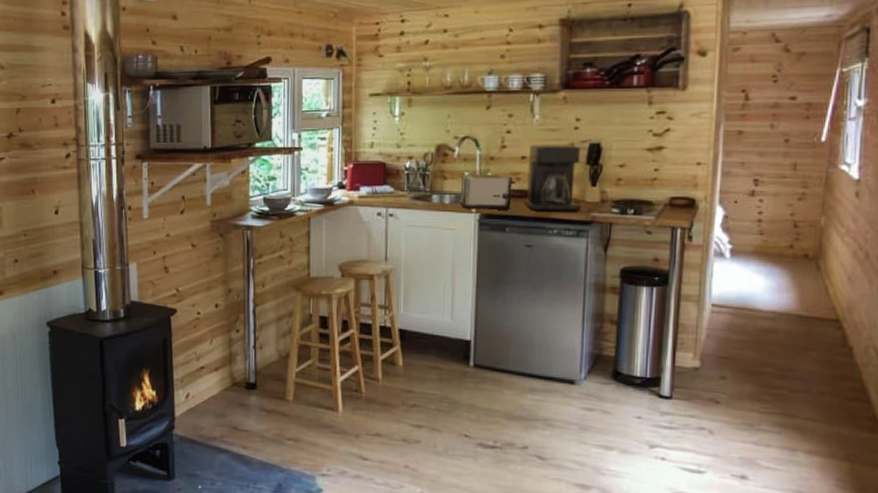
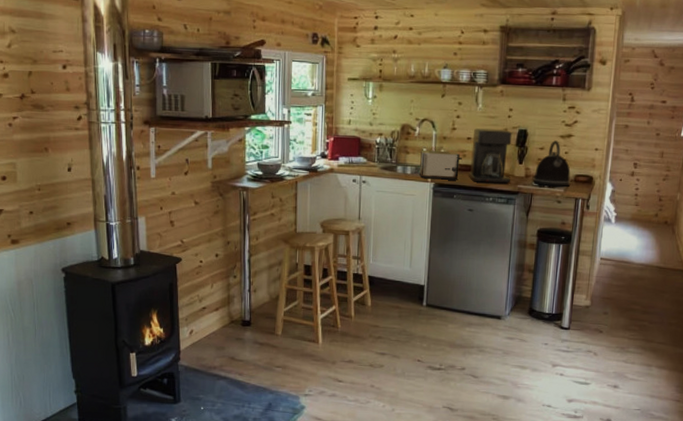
kettle: none [612,155,665,214] -> present [533,140,571,187]

